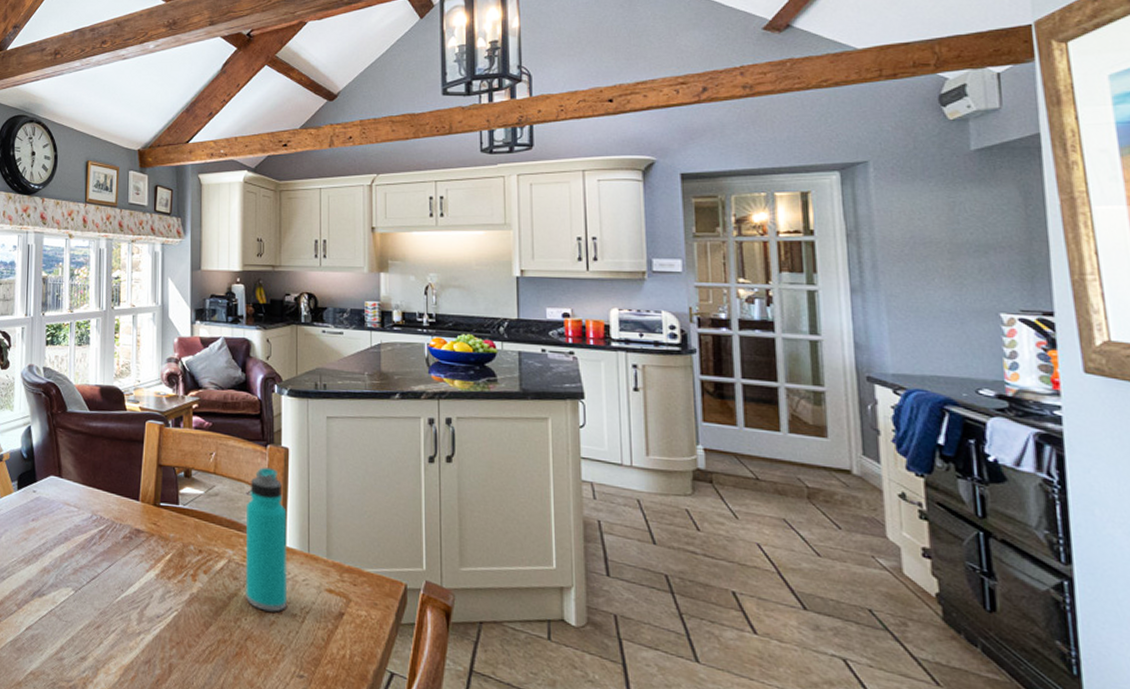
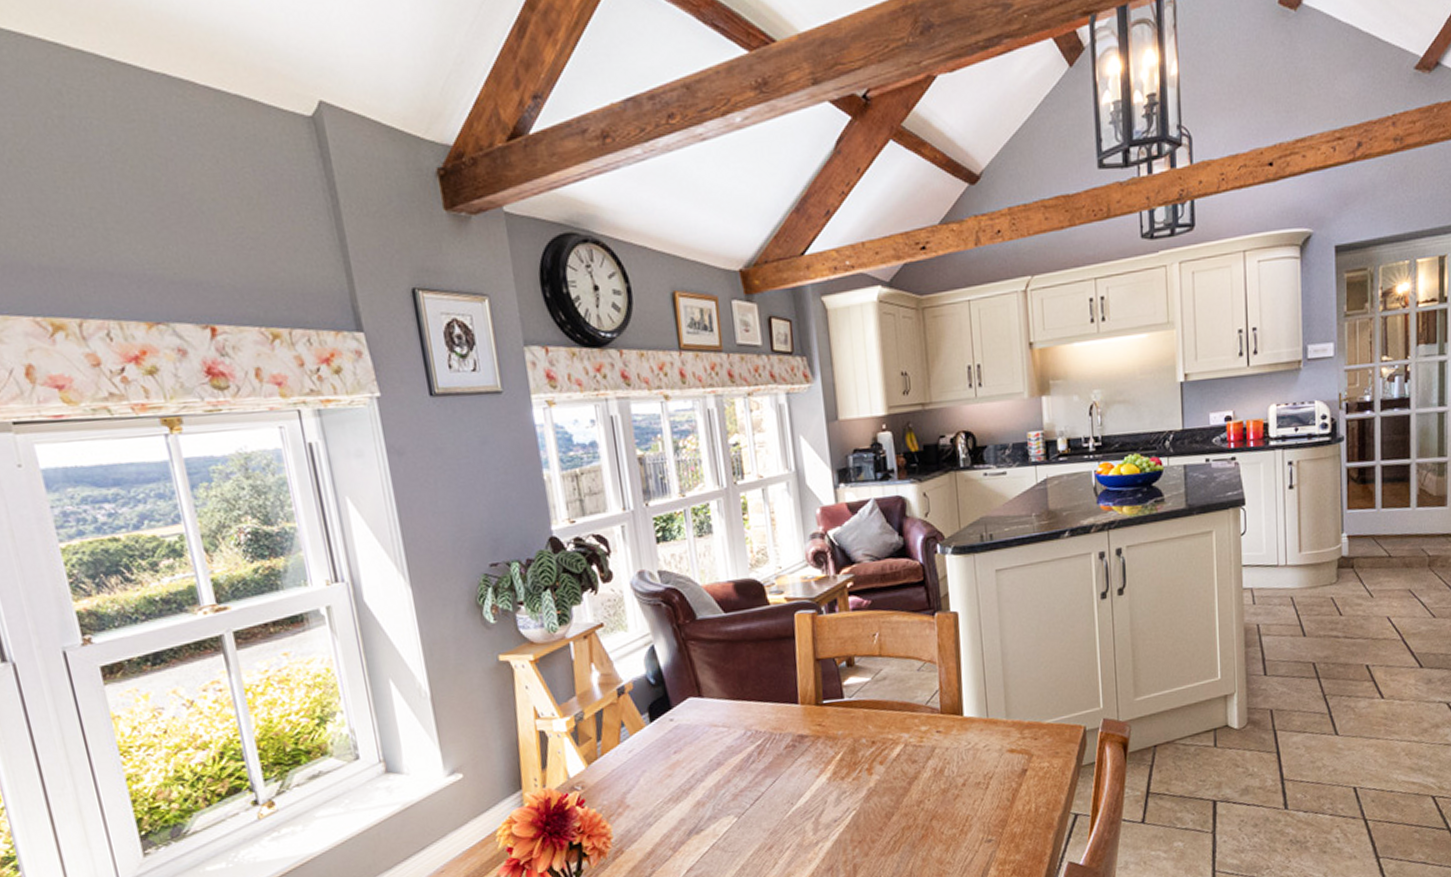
water bottle: present [245,467,288,612] -> none [917,637,970,787]

